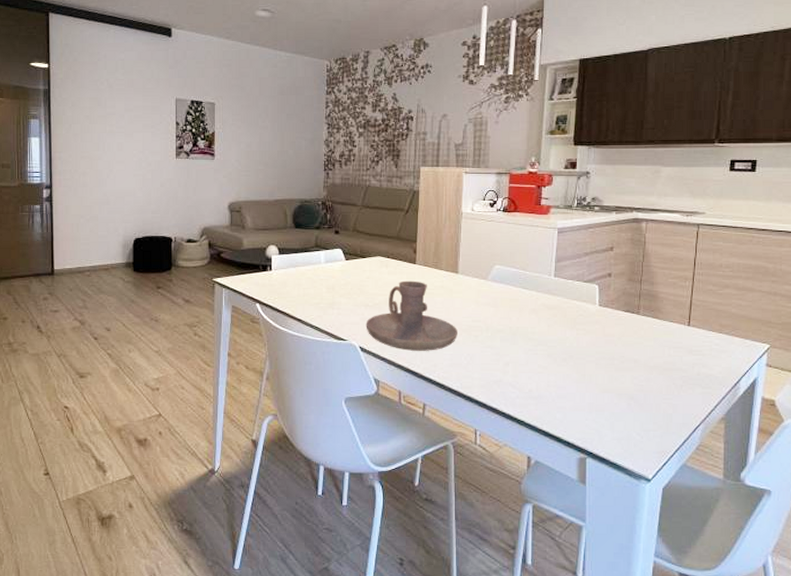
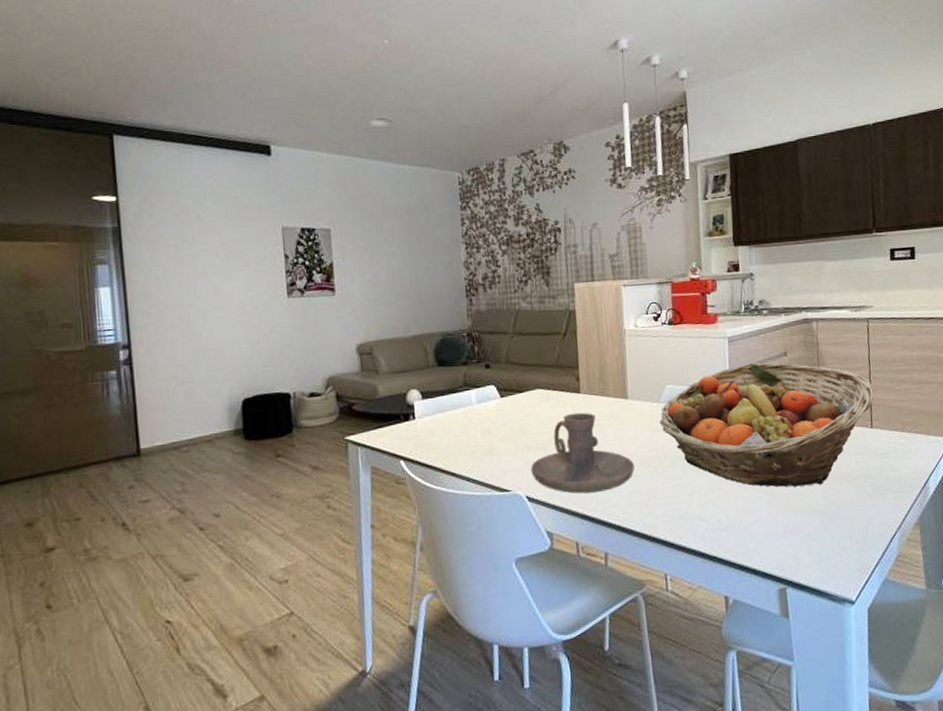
fruit basket: none [485,253,695,371] -> present [659,362,874,487]

